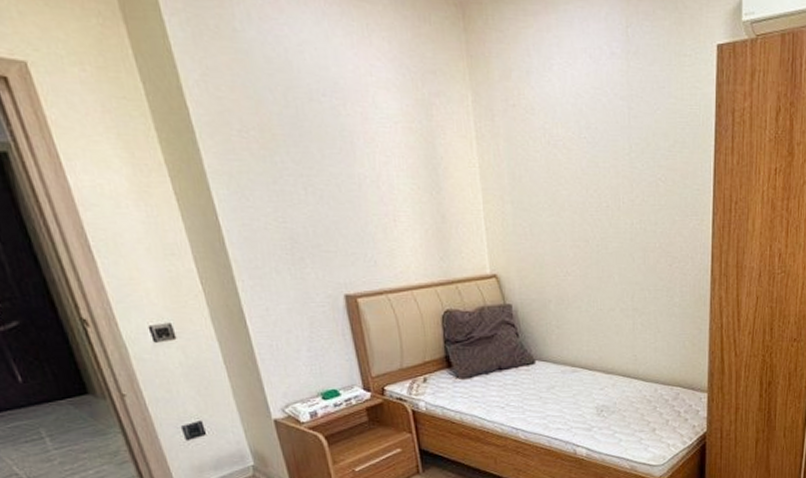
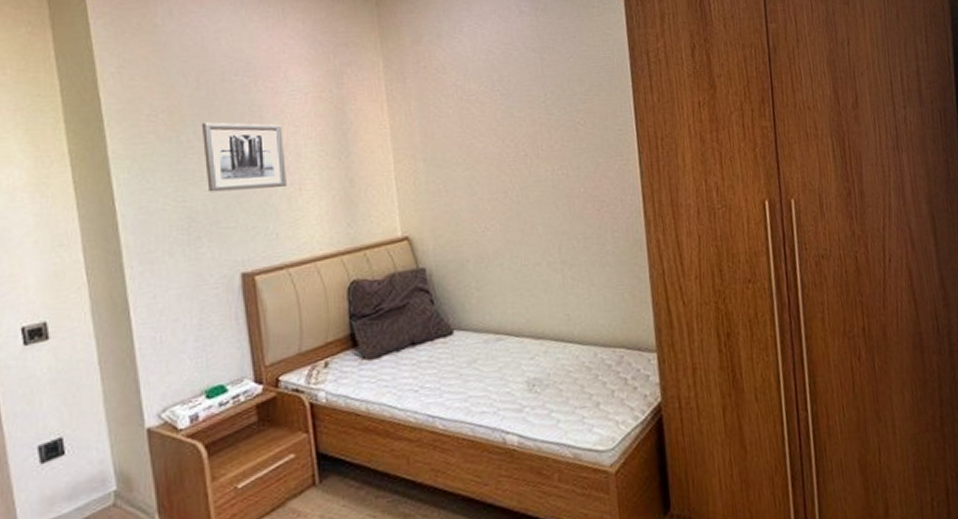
wall art: none [293,143,382,216] -> present [201,122,287,192]

